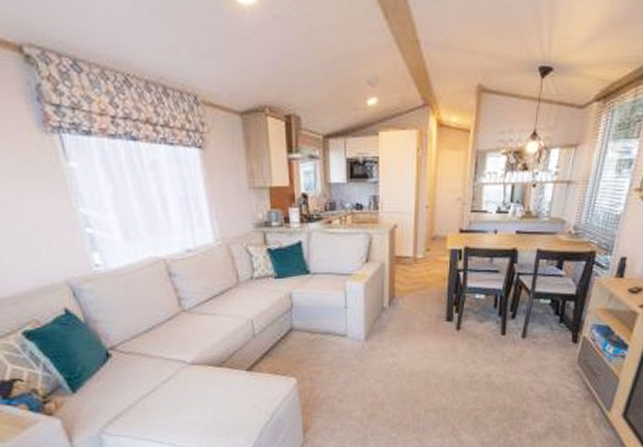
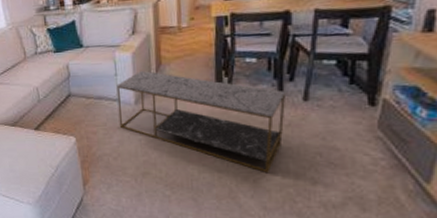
coffee table: none [346,304,508,409] -> present [116,71,287,174]

